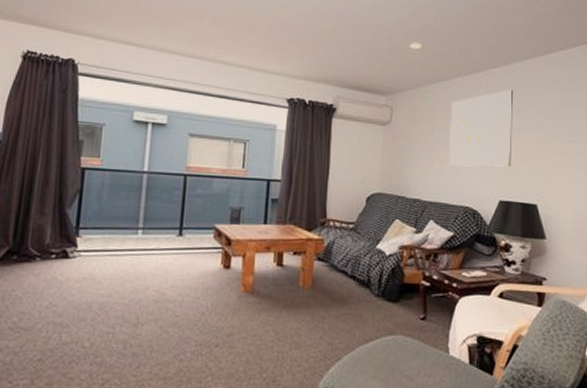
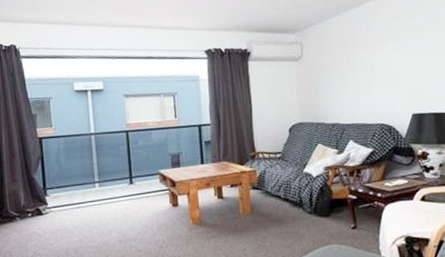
wall art: present [448,89,514,167] -> none [357,8,420,89]

